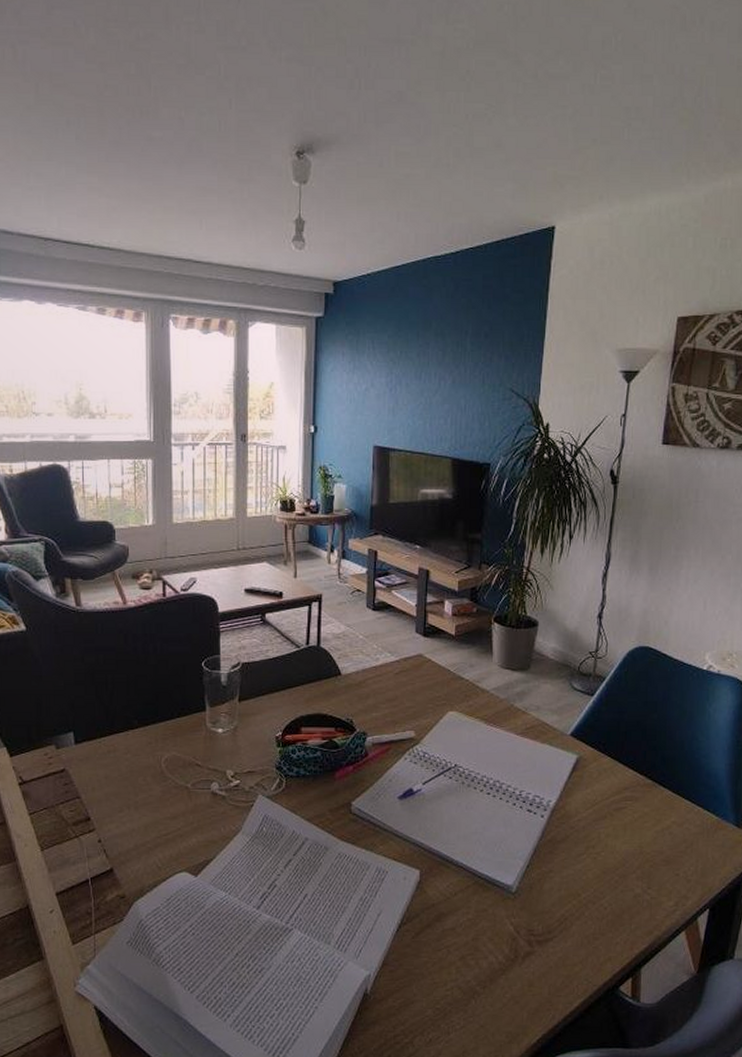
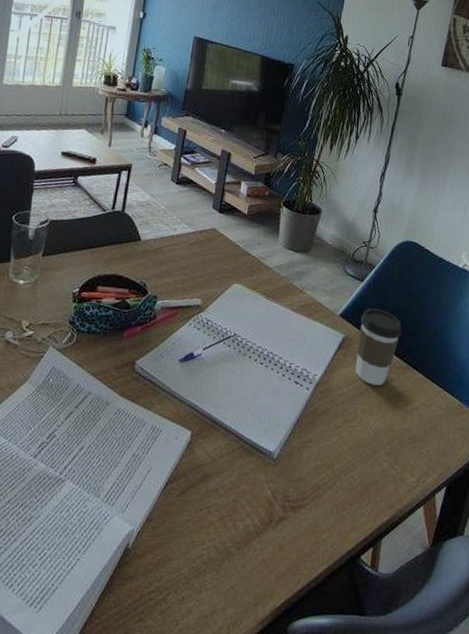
coffee cup: none [594,724,643,807] -> present [355,308,402,386]

